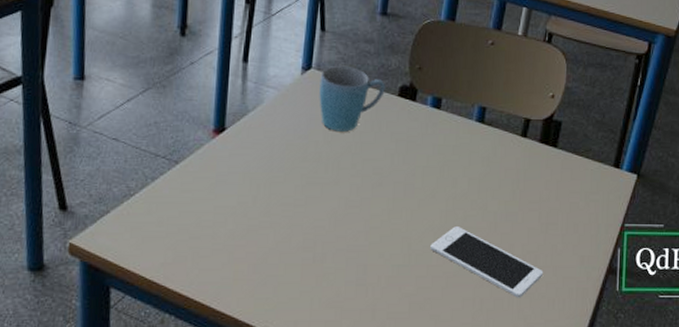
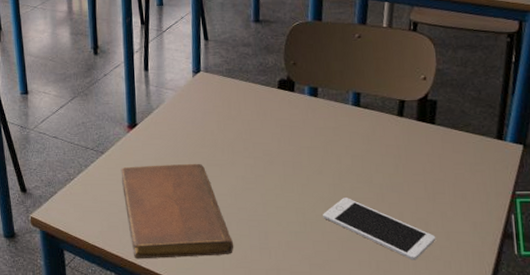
notebook: none [197,180,327,299] -> present [120,163,234,259]
mug: present [319,66,385,132] -> none [208,67,266,121]

